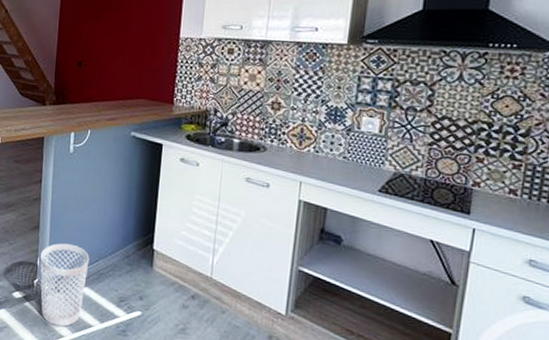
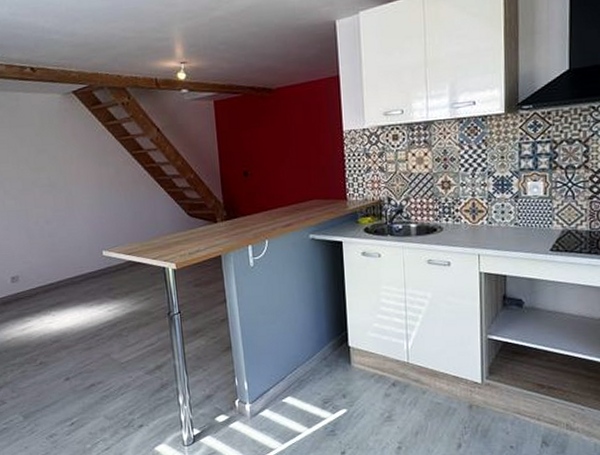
wastebasket: present [40,243,90,327] -> none [237,357,288,441]

